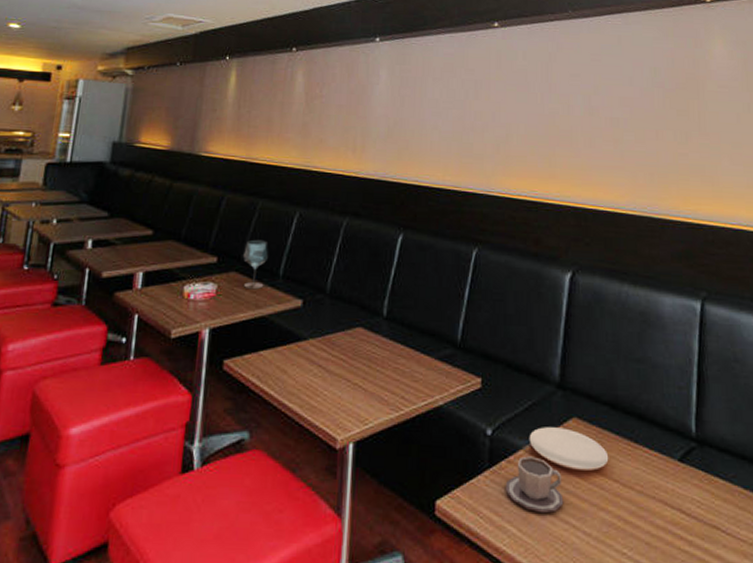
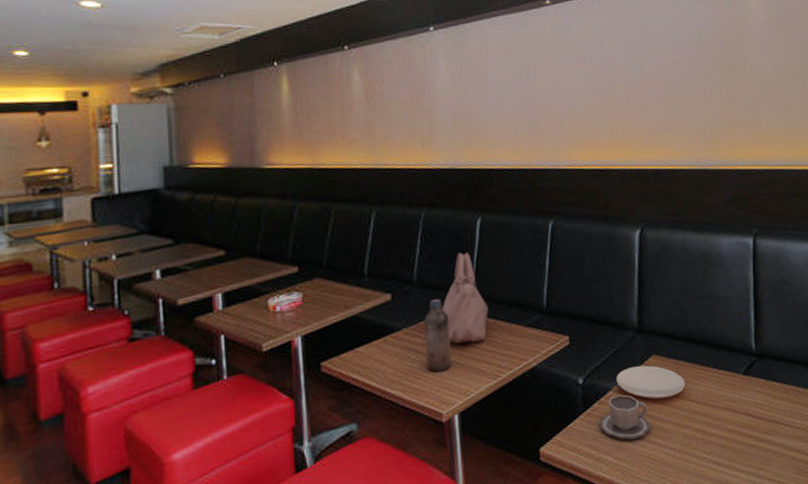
wine glass: present [243,239,269,290] -> none [325,243,351,293]
water bottle: none [327,313,357,393] -> present [424,299,451,373]
handbag: none [352,268,400,367] -> present [442,252,489,344]

